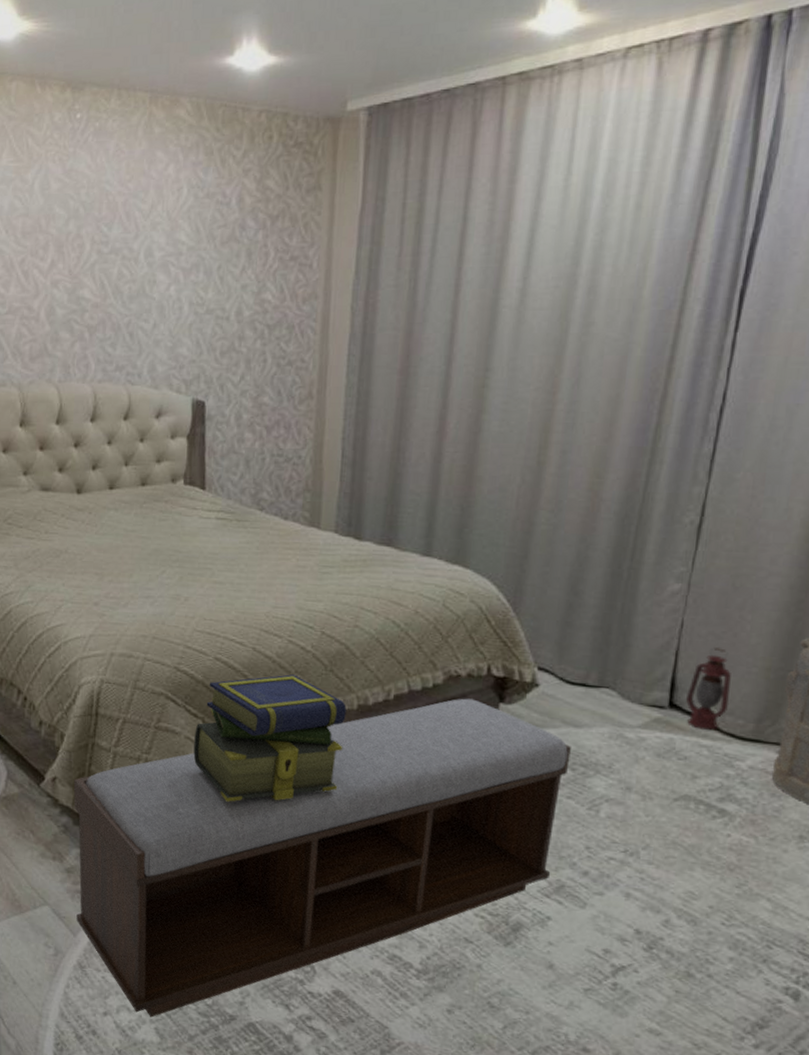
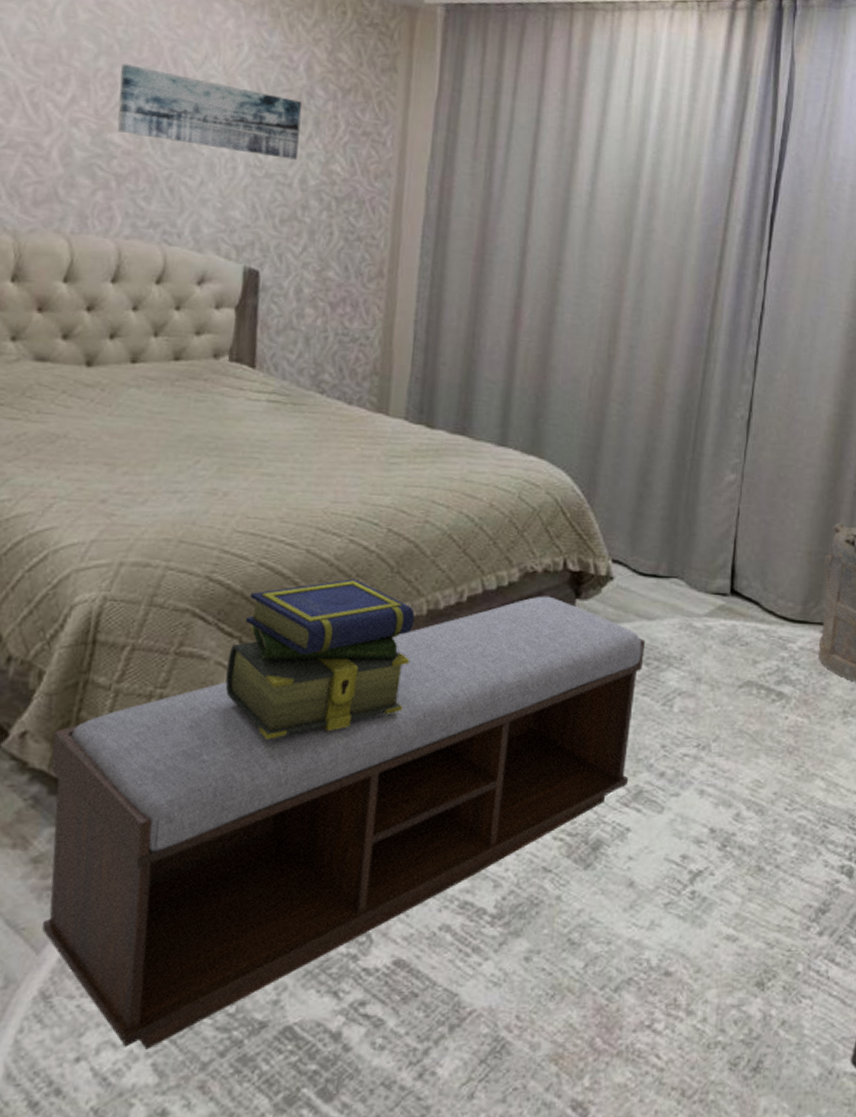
wall art: none [86,224,236,293] -> present [117,64,302,160]
lantern: present [686,647,731,731] -> none [745,534,781,616]

